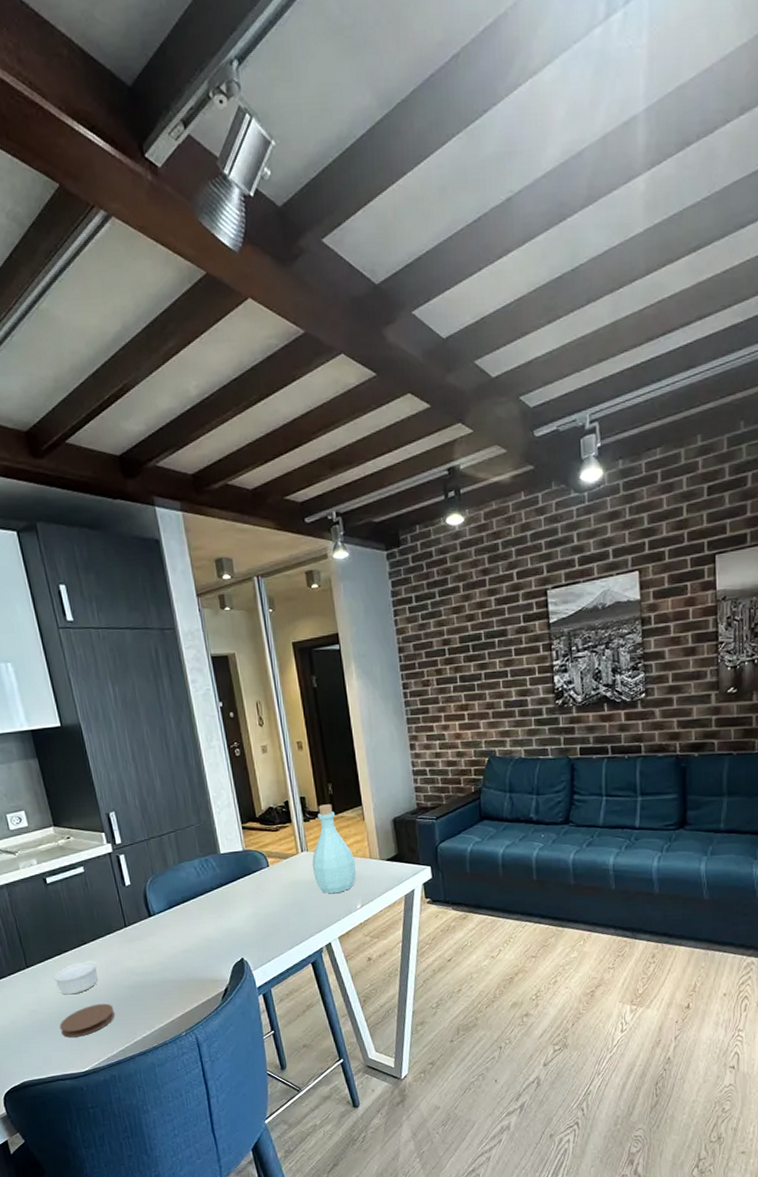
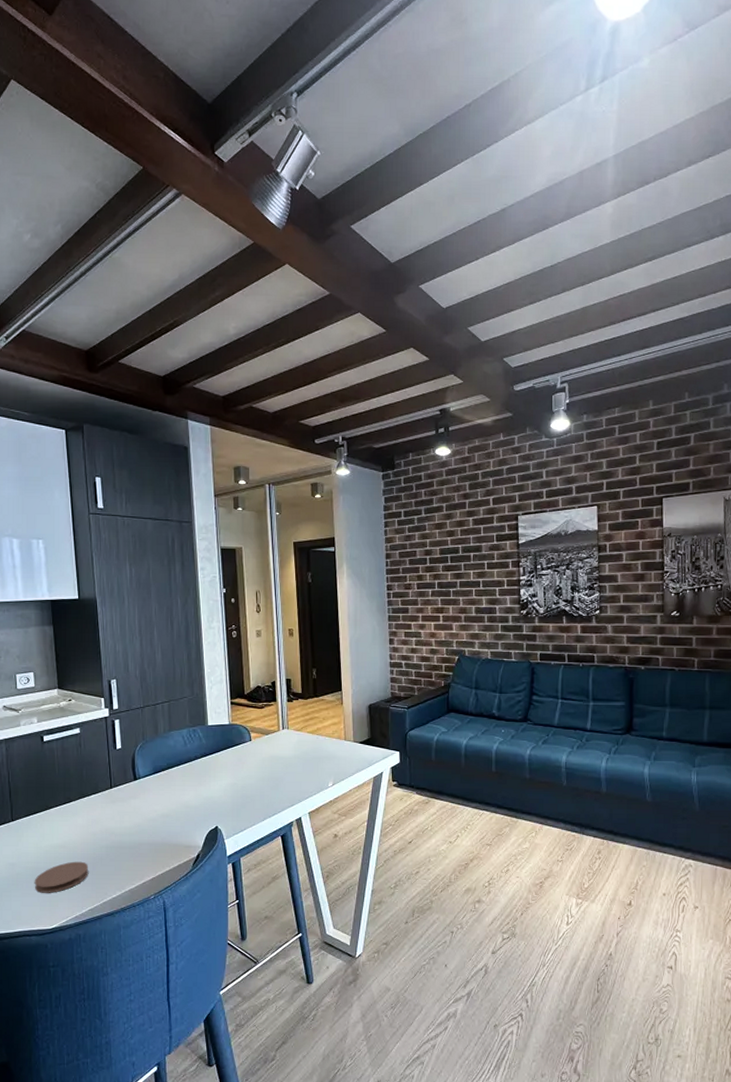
ramekin: present [54,961,98,995] -> none [36,818,79,850]
bottle: present [312,804,356,894] -> none [291,687,331,771]

